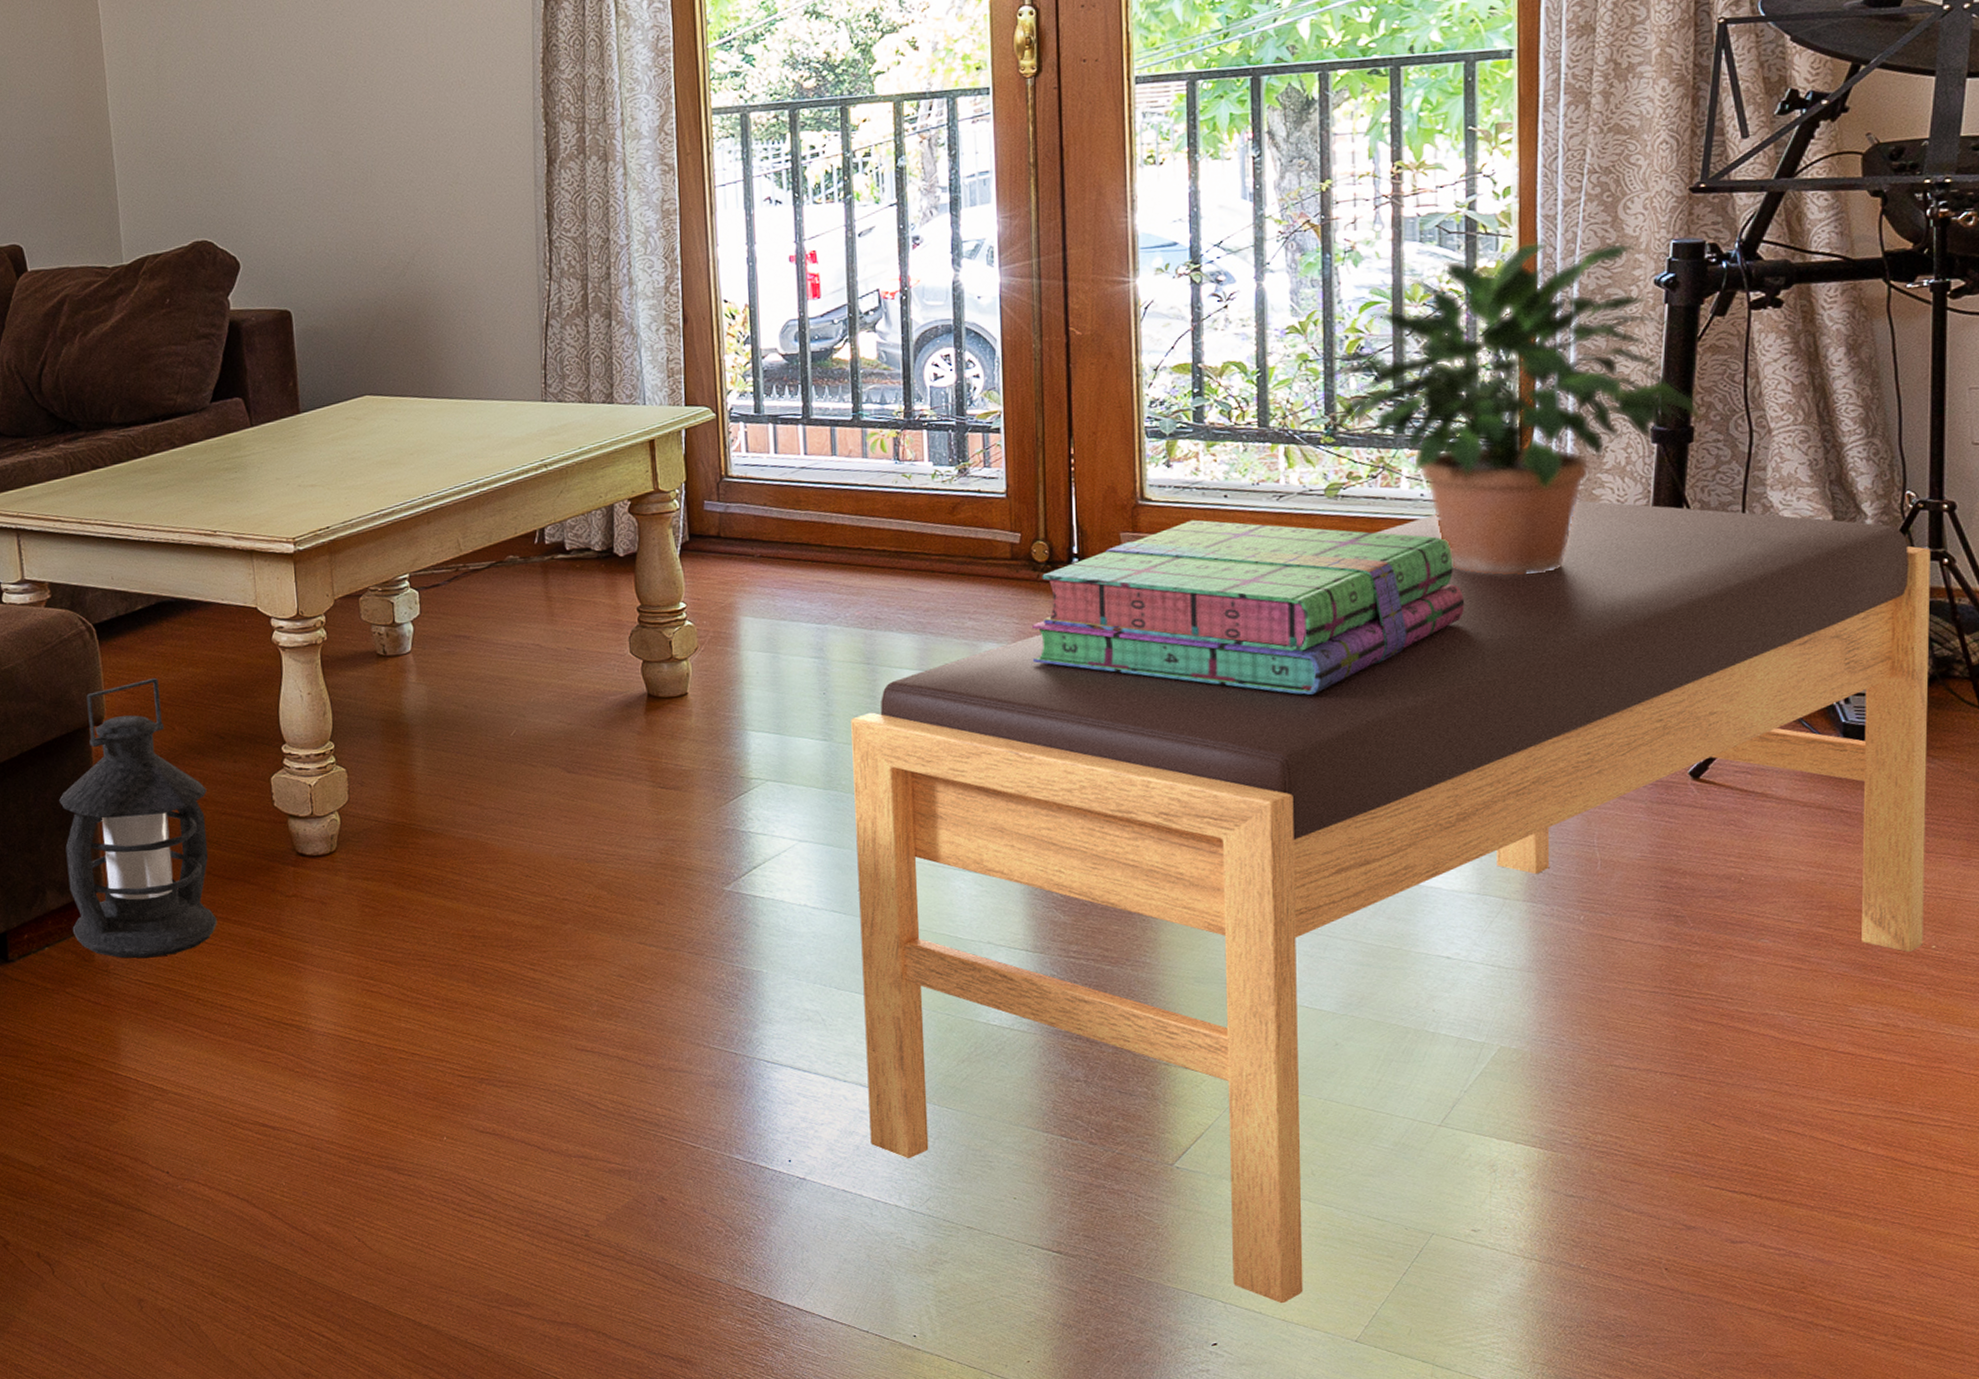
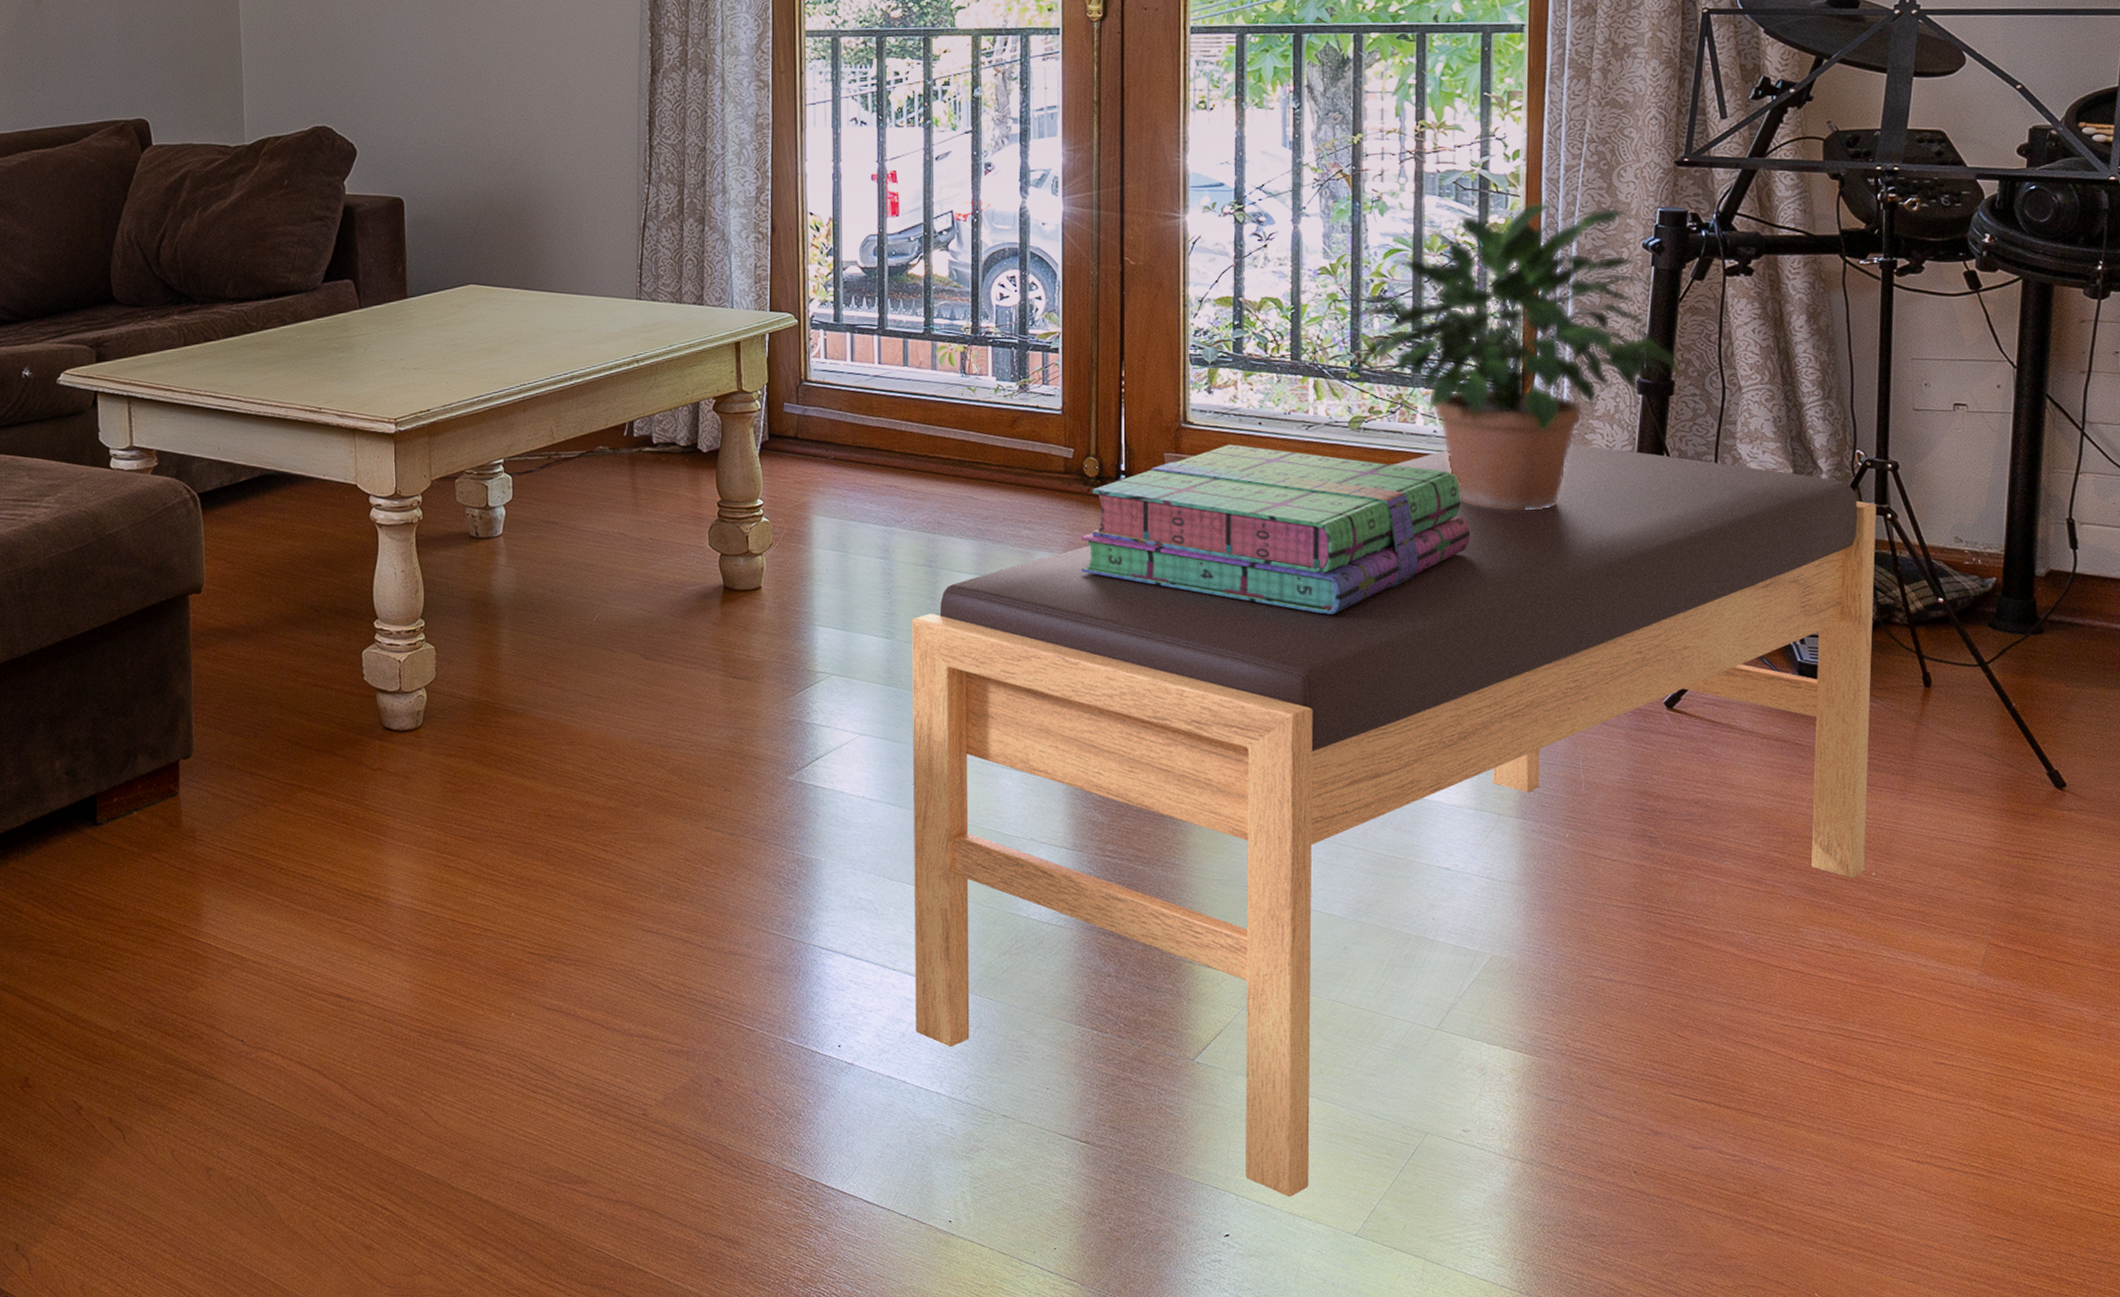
lantern: present [59,677,217,959] -> none [155,548,303,826]

